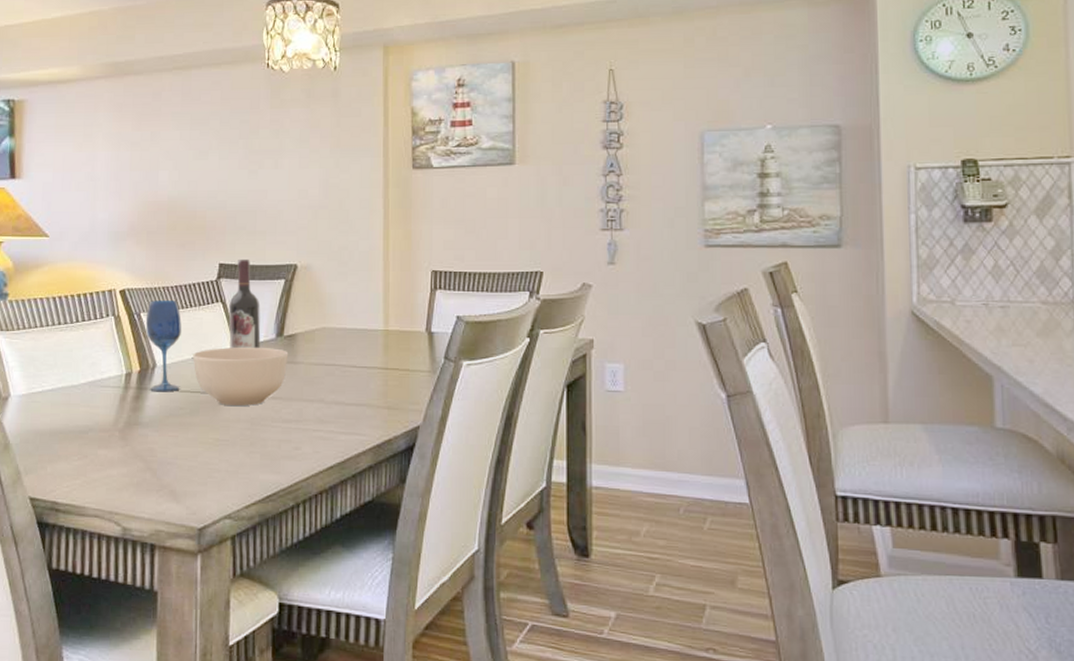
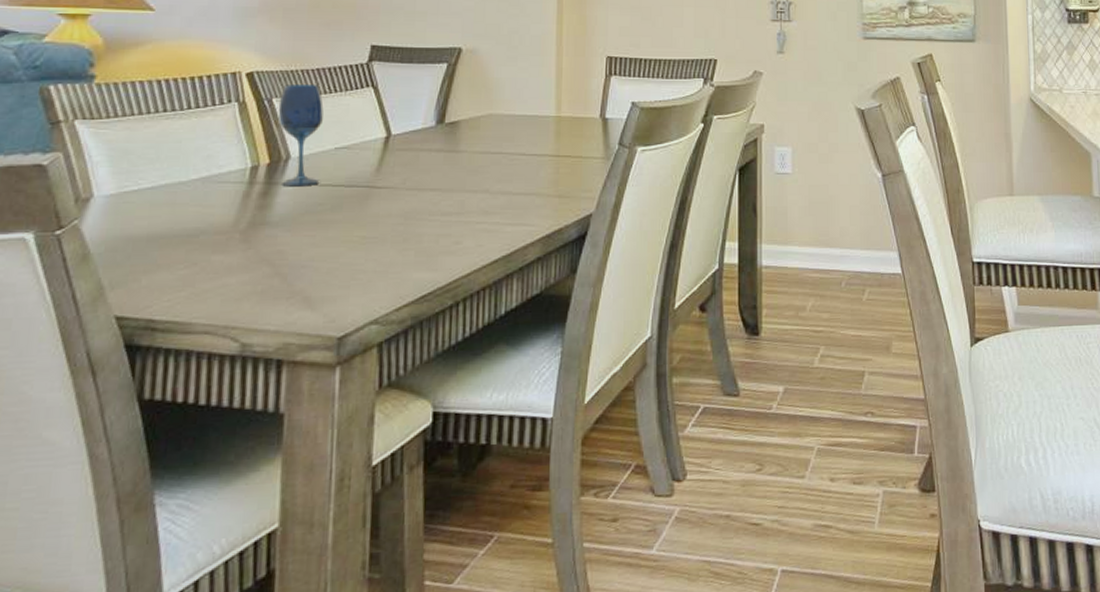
bowl: present [193,346,289,406] -> none [336,135,450,199]
wine bottle: present [228,259,261,349] -> none [381,40,419,138]

